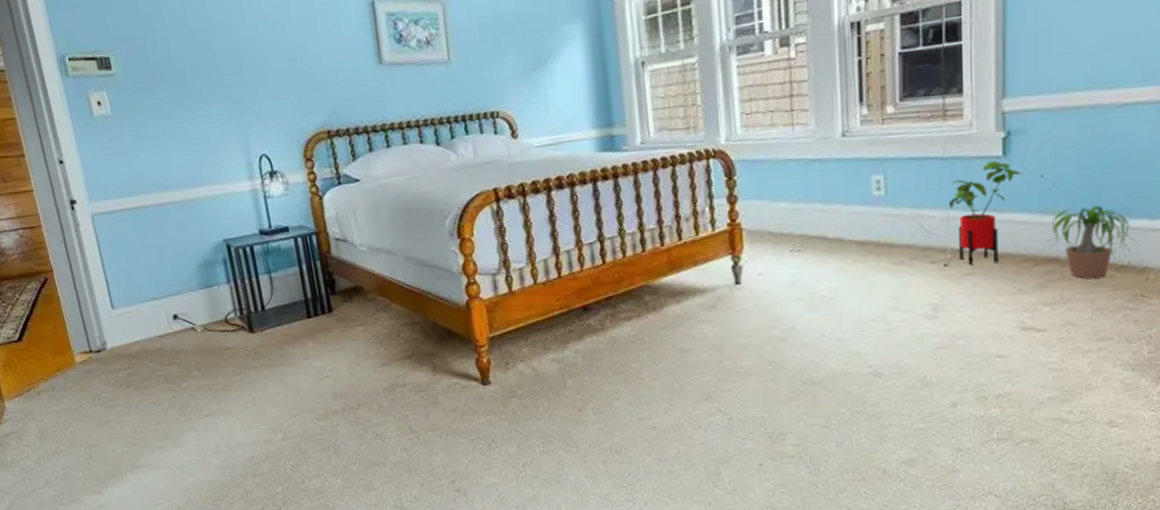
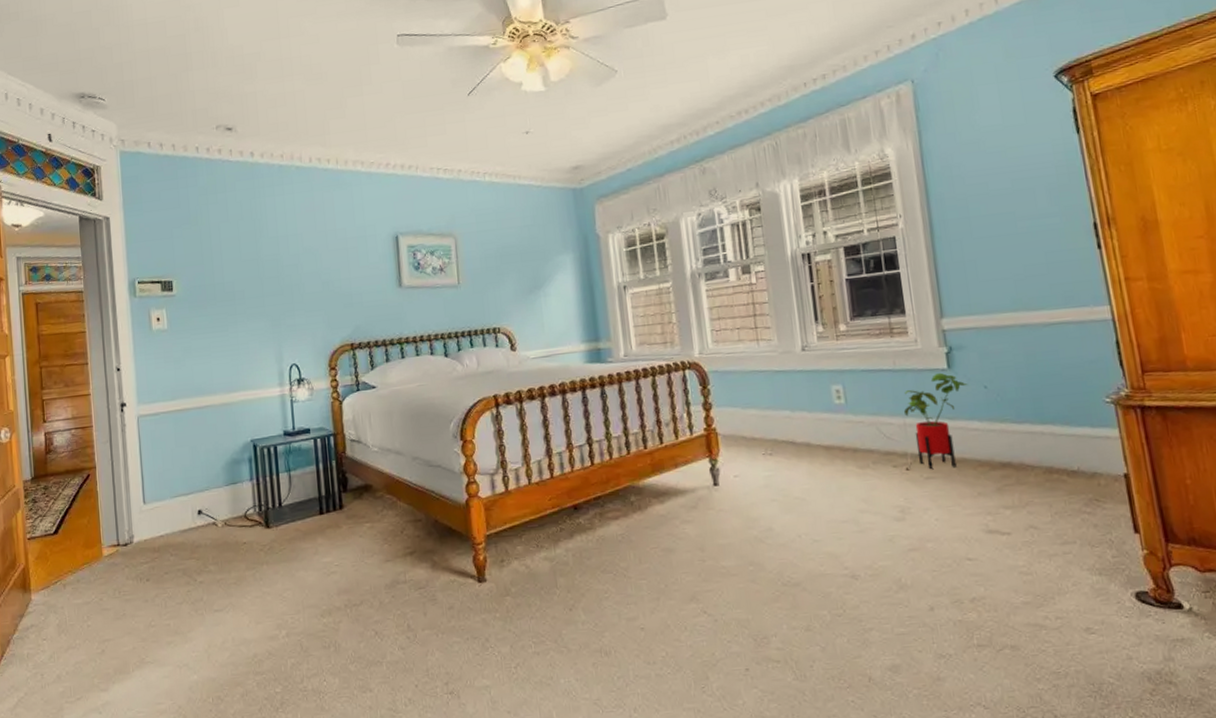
potted plant: present [1045,205,1138,279] -> none [997,414,1084,484]

